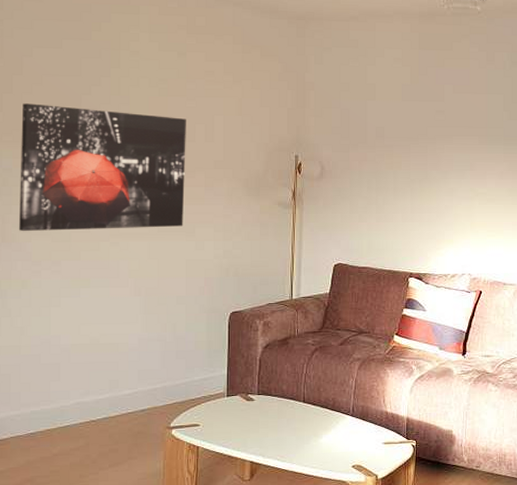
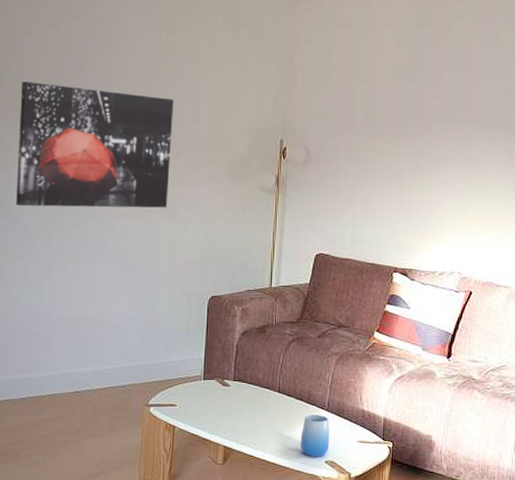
cup: none [327,421,356,463] -> present [300,414,330,457]

